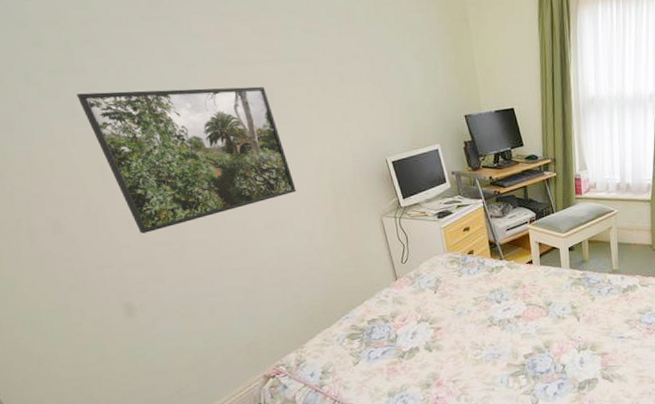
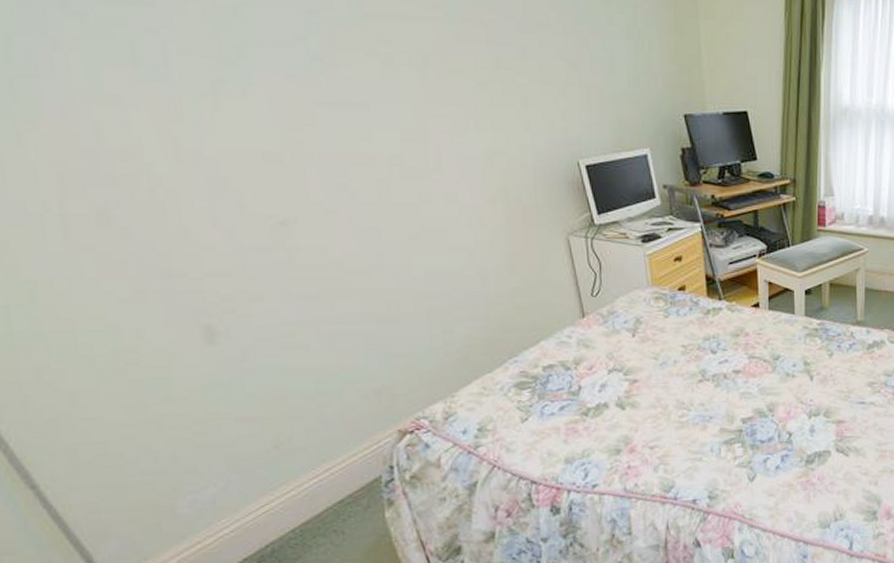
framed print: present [77,86,296,233] -> none [140,34,454,234]

